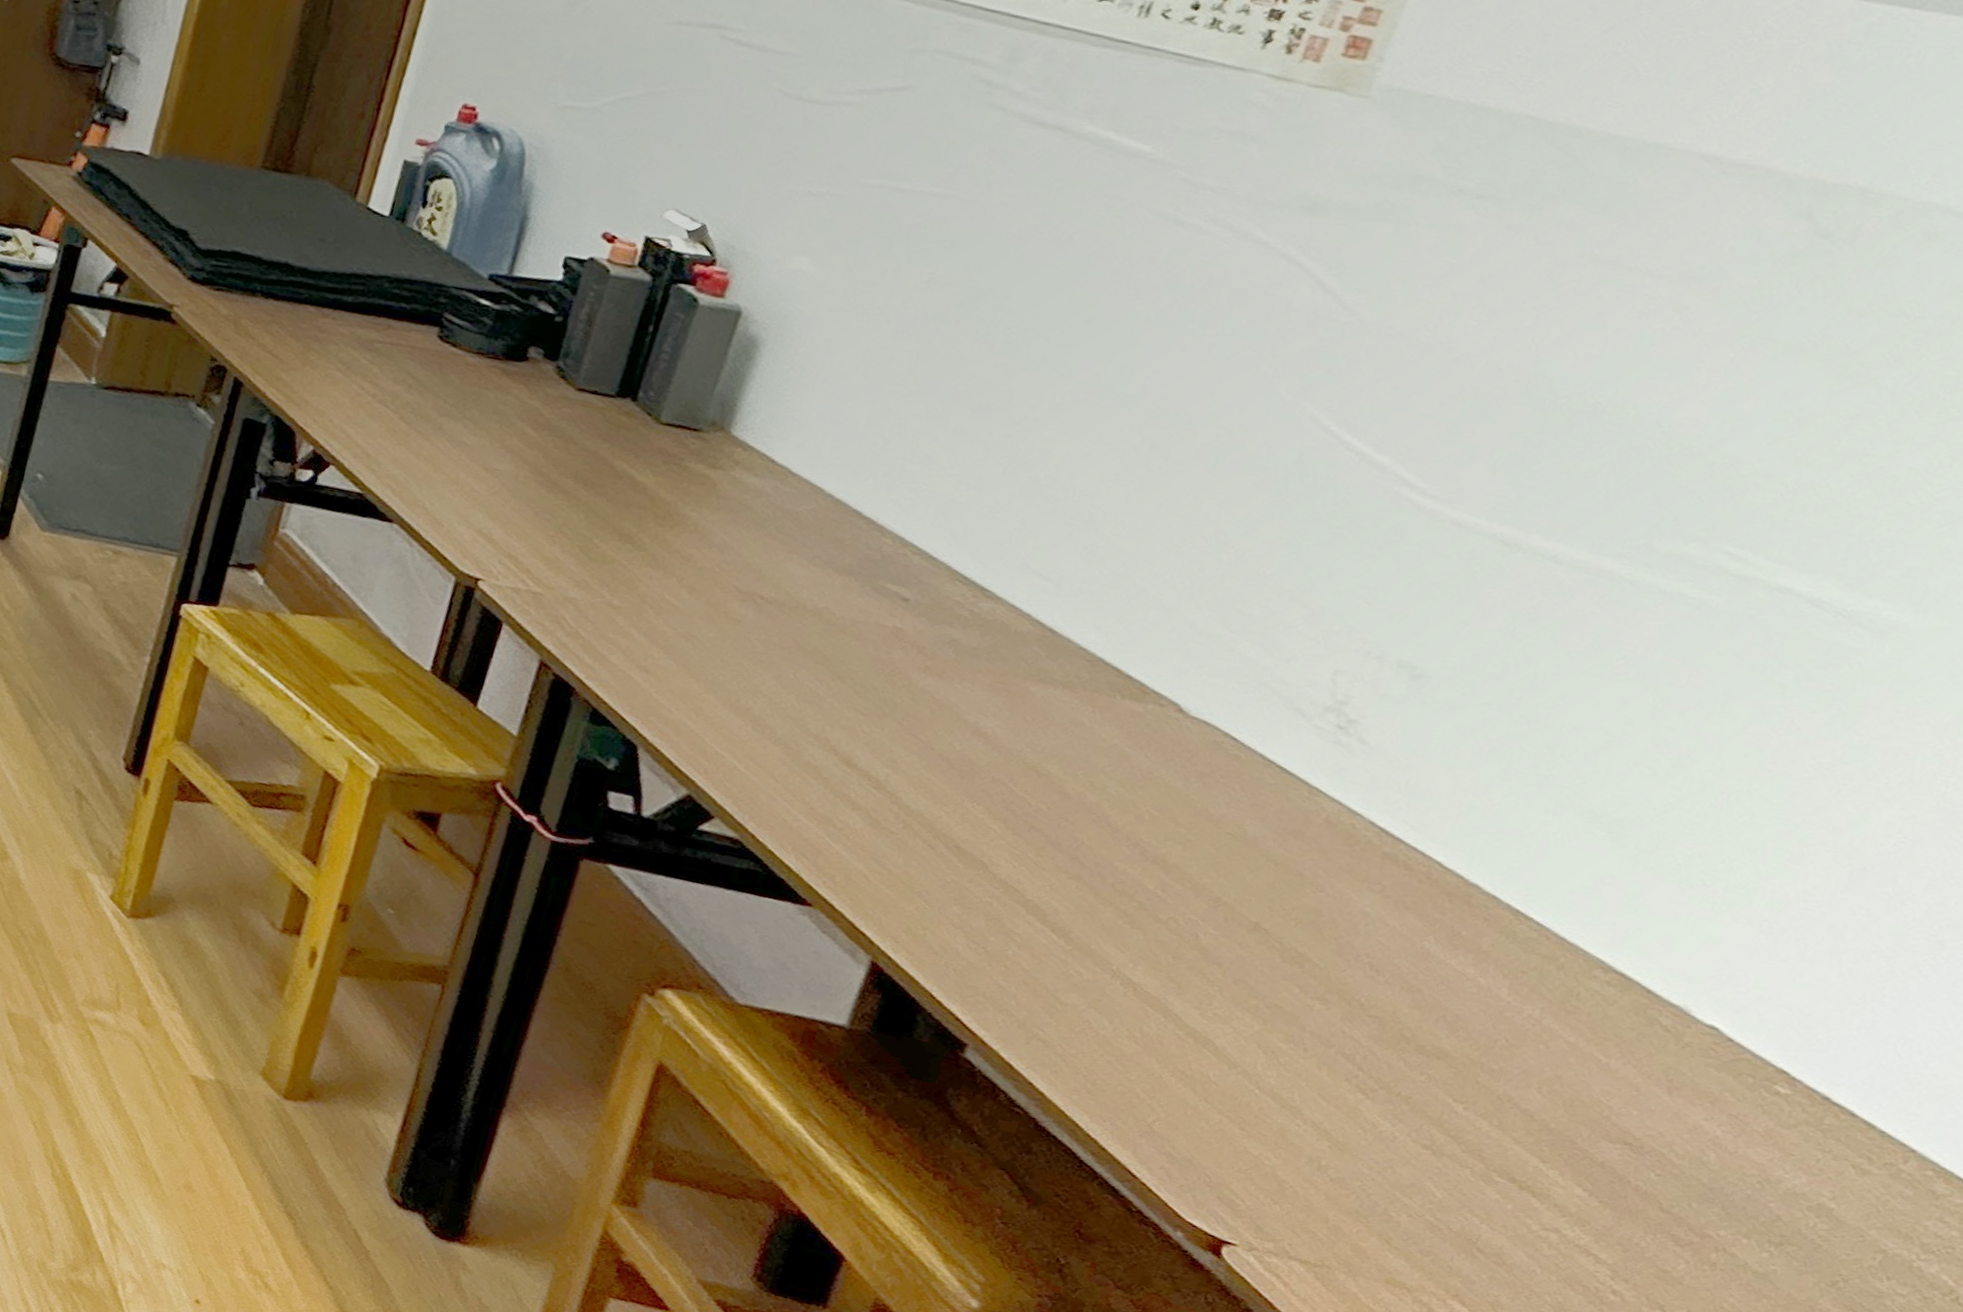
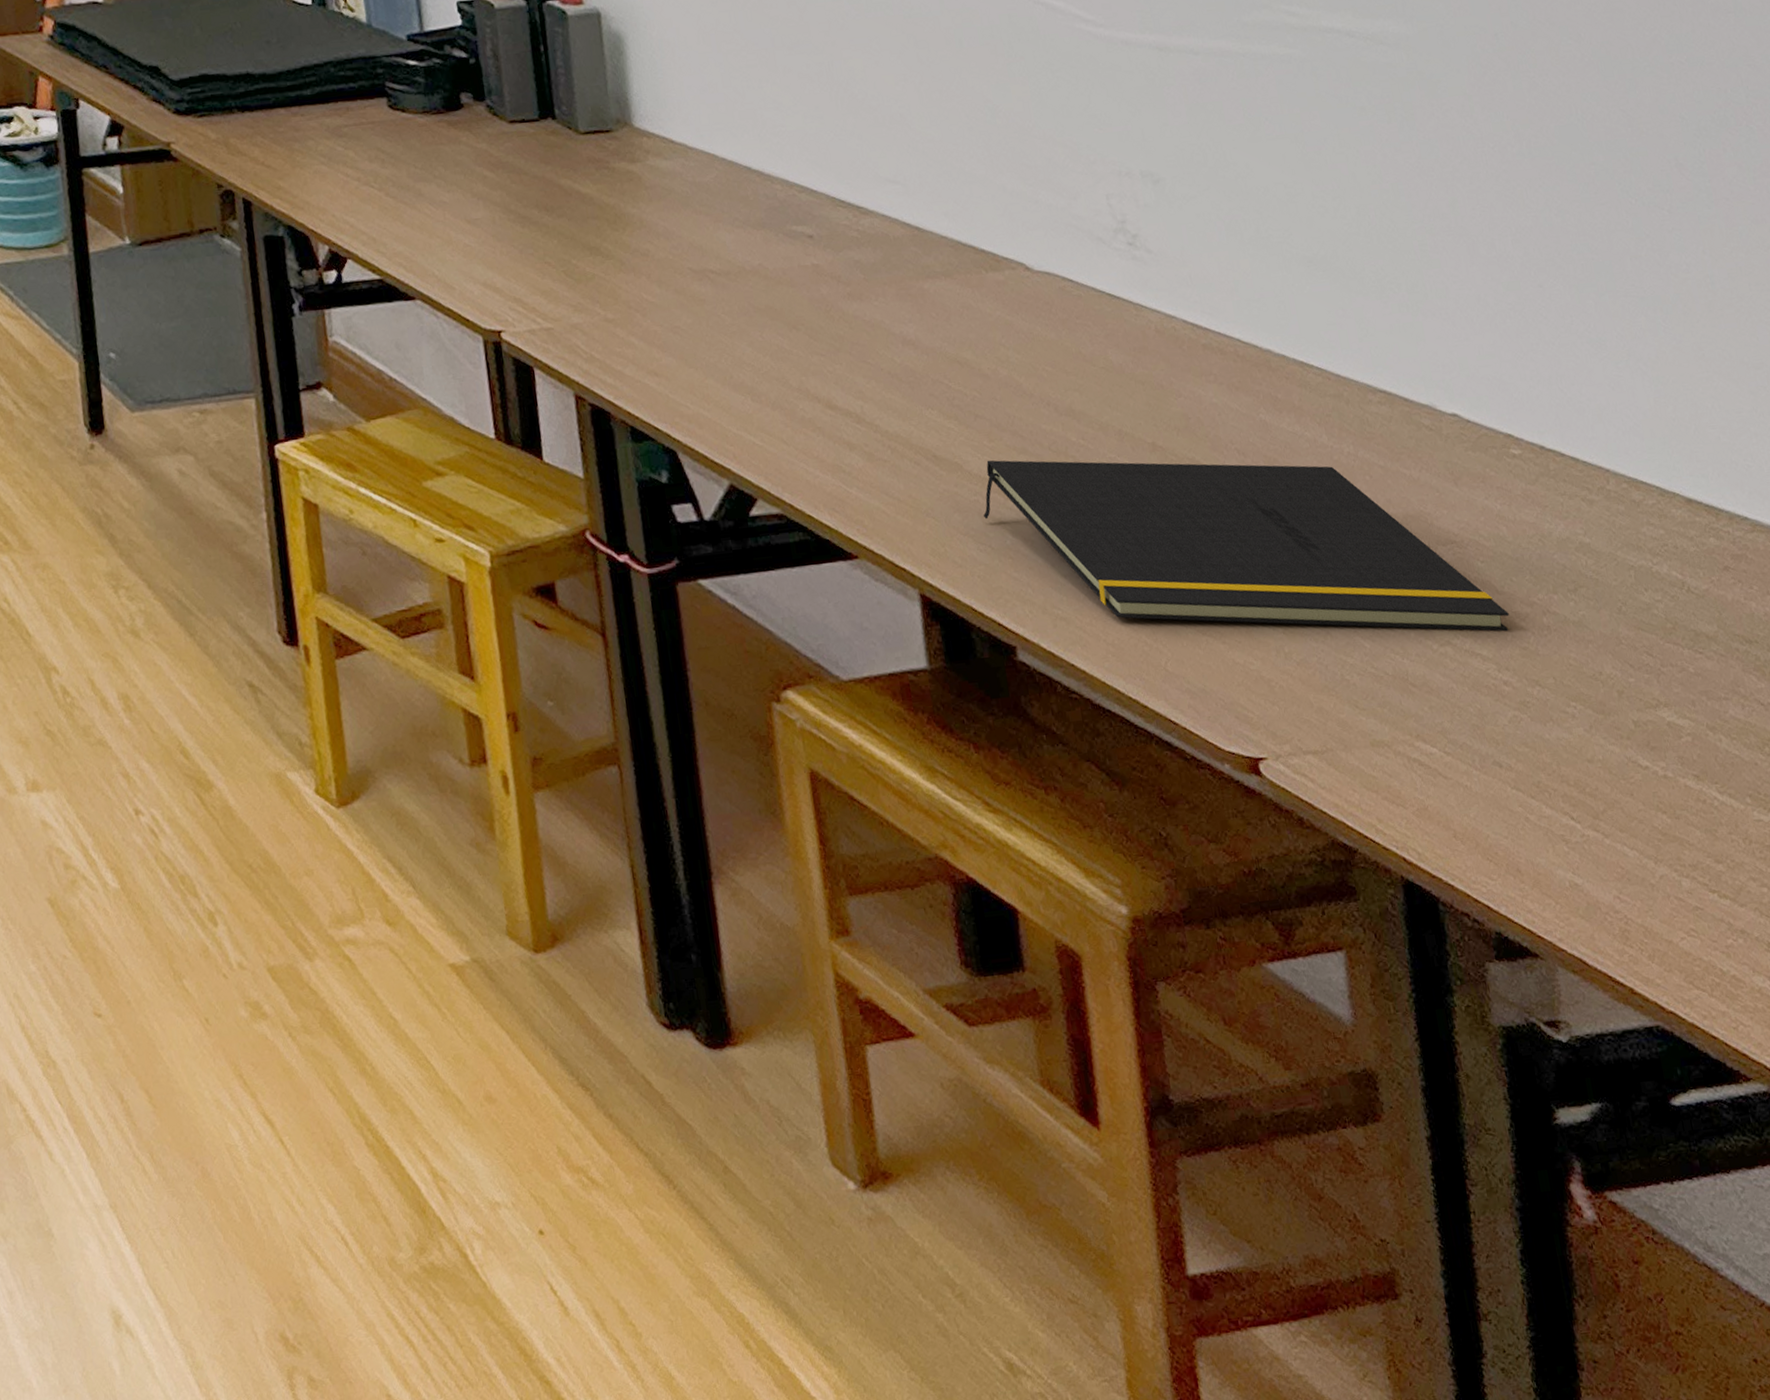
notepad: none [989,871,1664,1249] -> present [983,460,1509,632]

